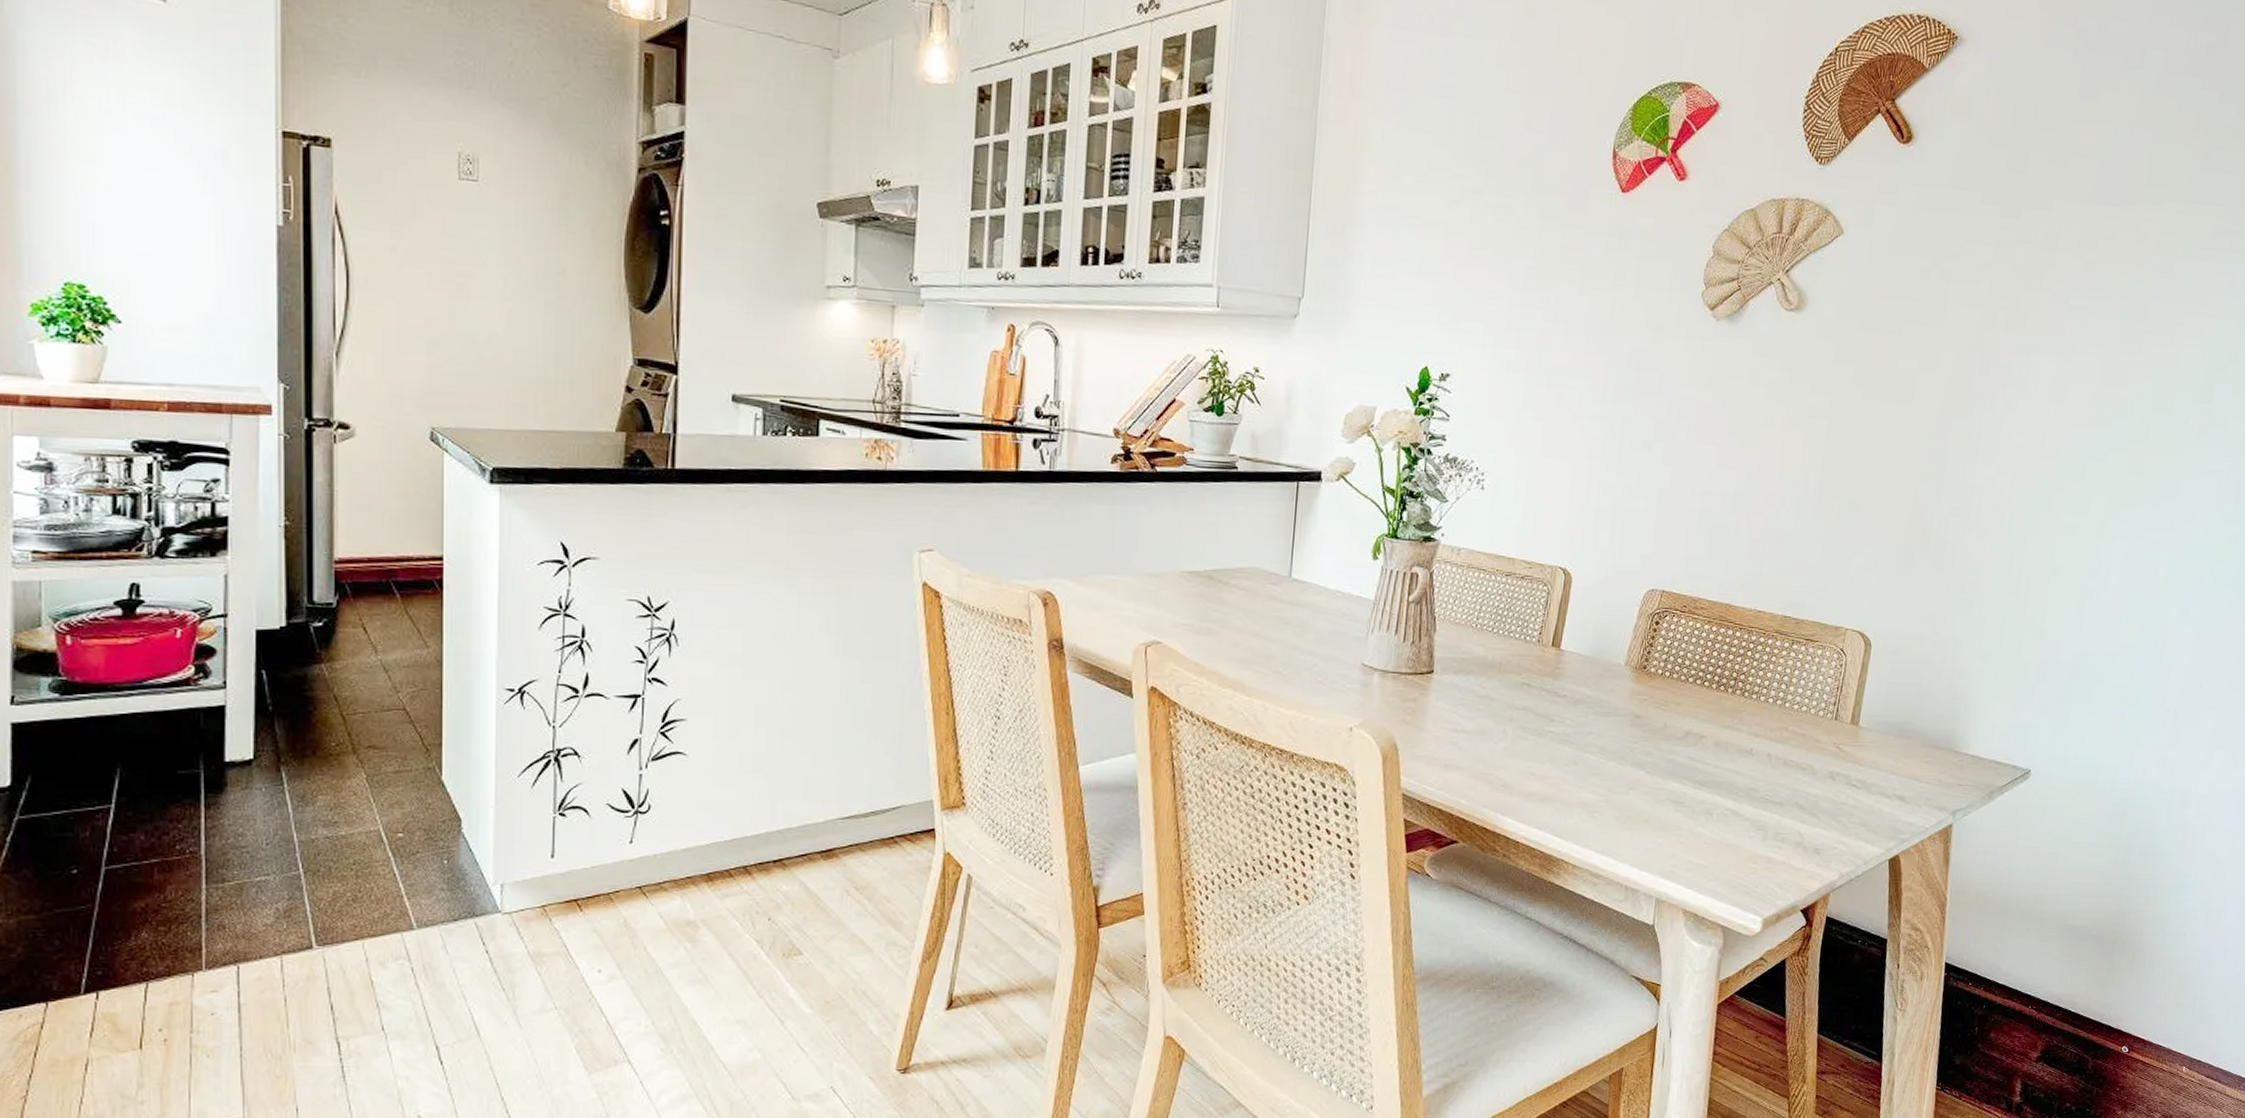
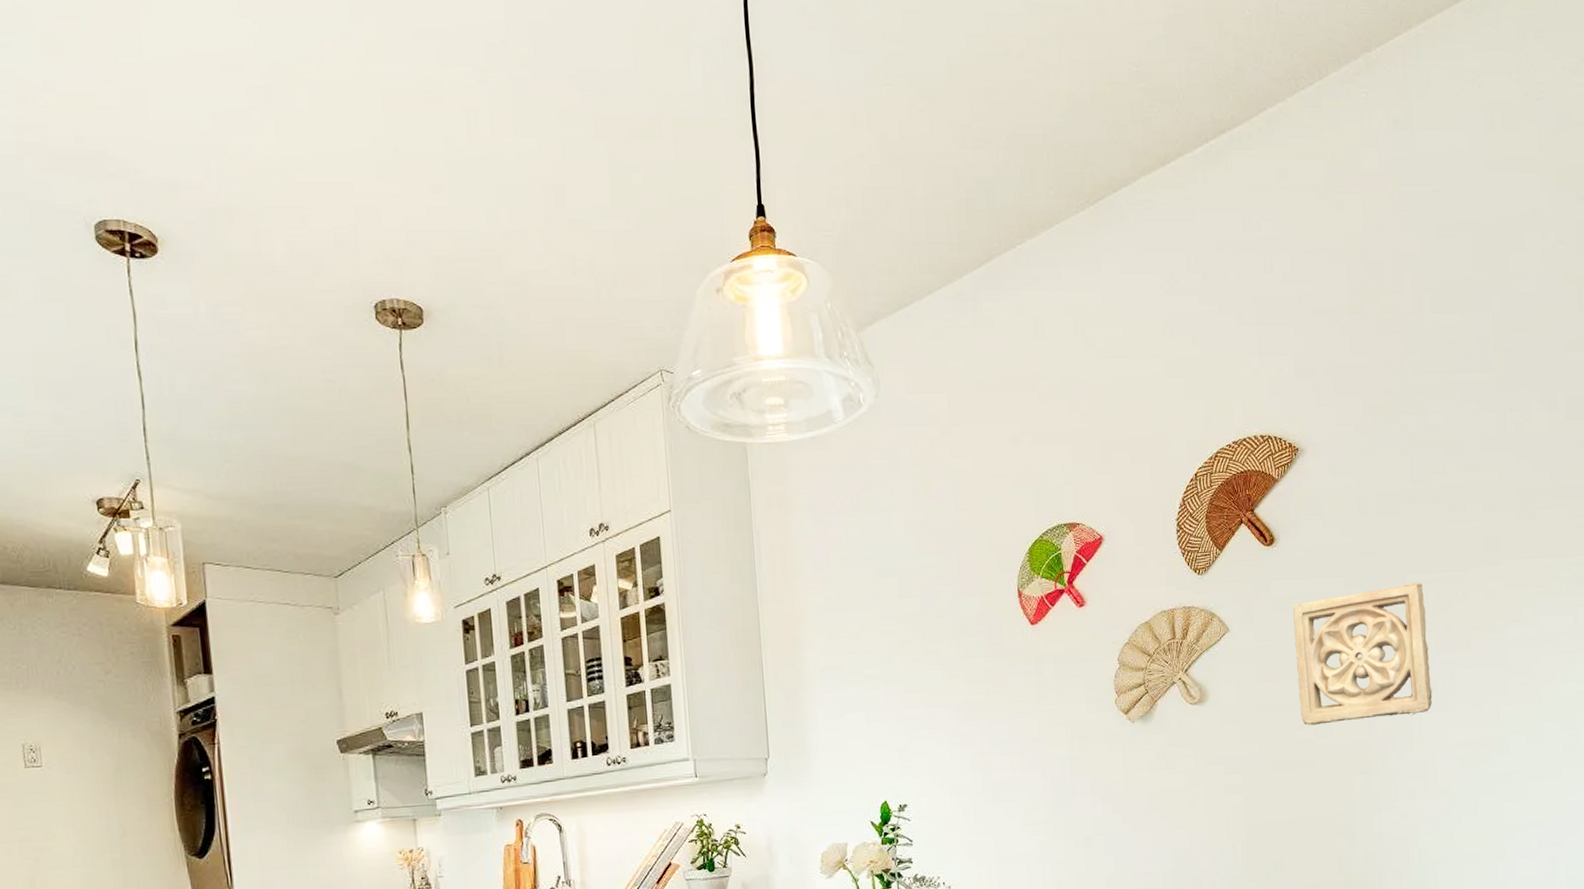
wall ornament: none [1907,211,2069,361] -> present [1292,582,1433,725]

